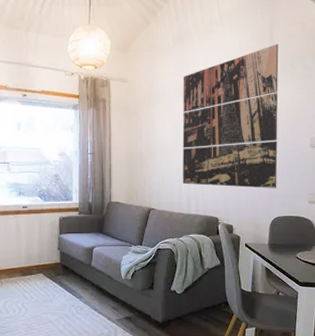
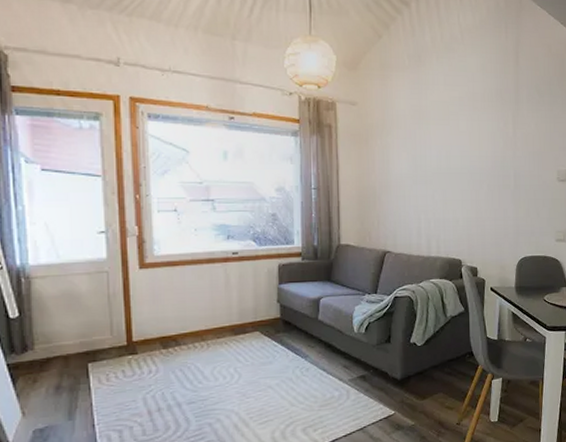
wall art: present [182,44,279,189] -> none [420,67,524,227]

